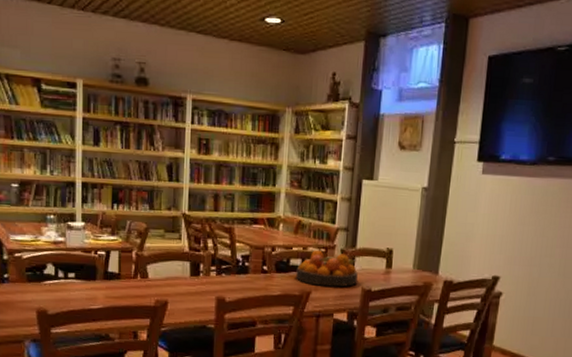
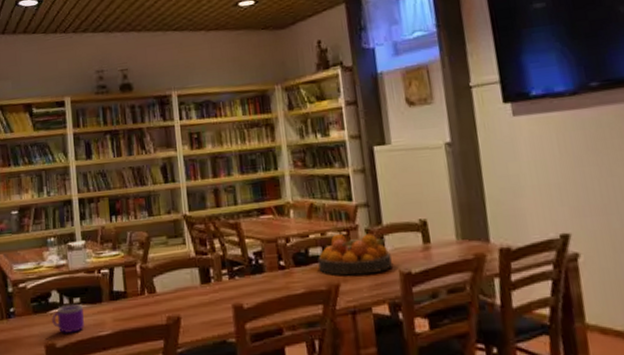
mug: none [46,278,77,304] -> present [52,304,84,334]

